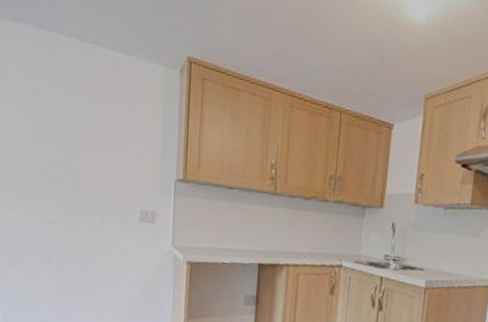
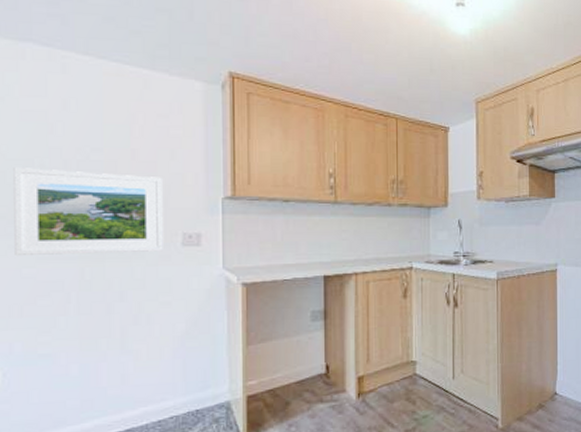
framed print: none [12,138,126,225] -> present [13,168,163,257]

